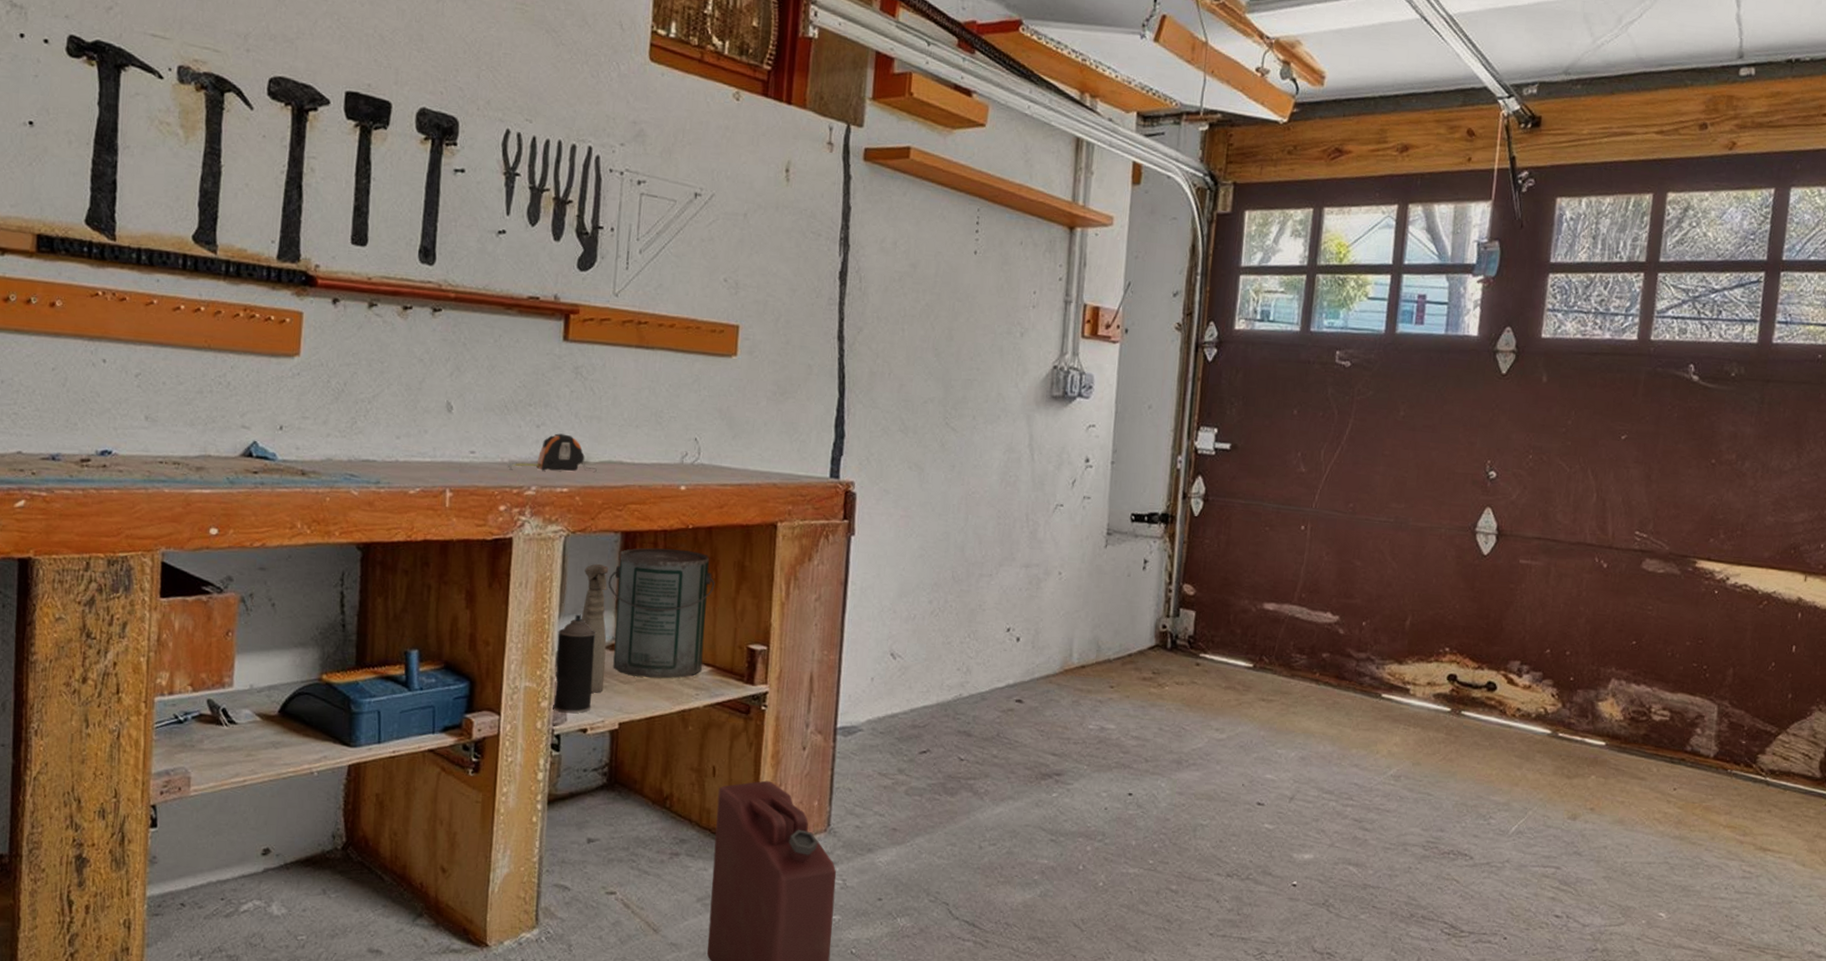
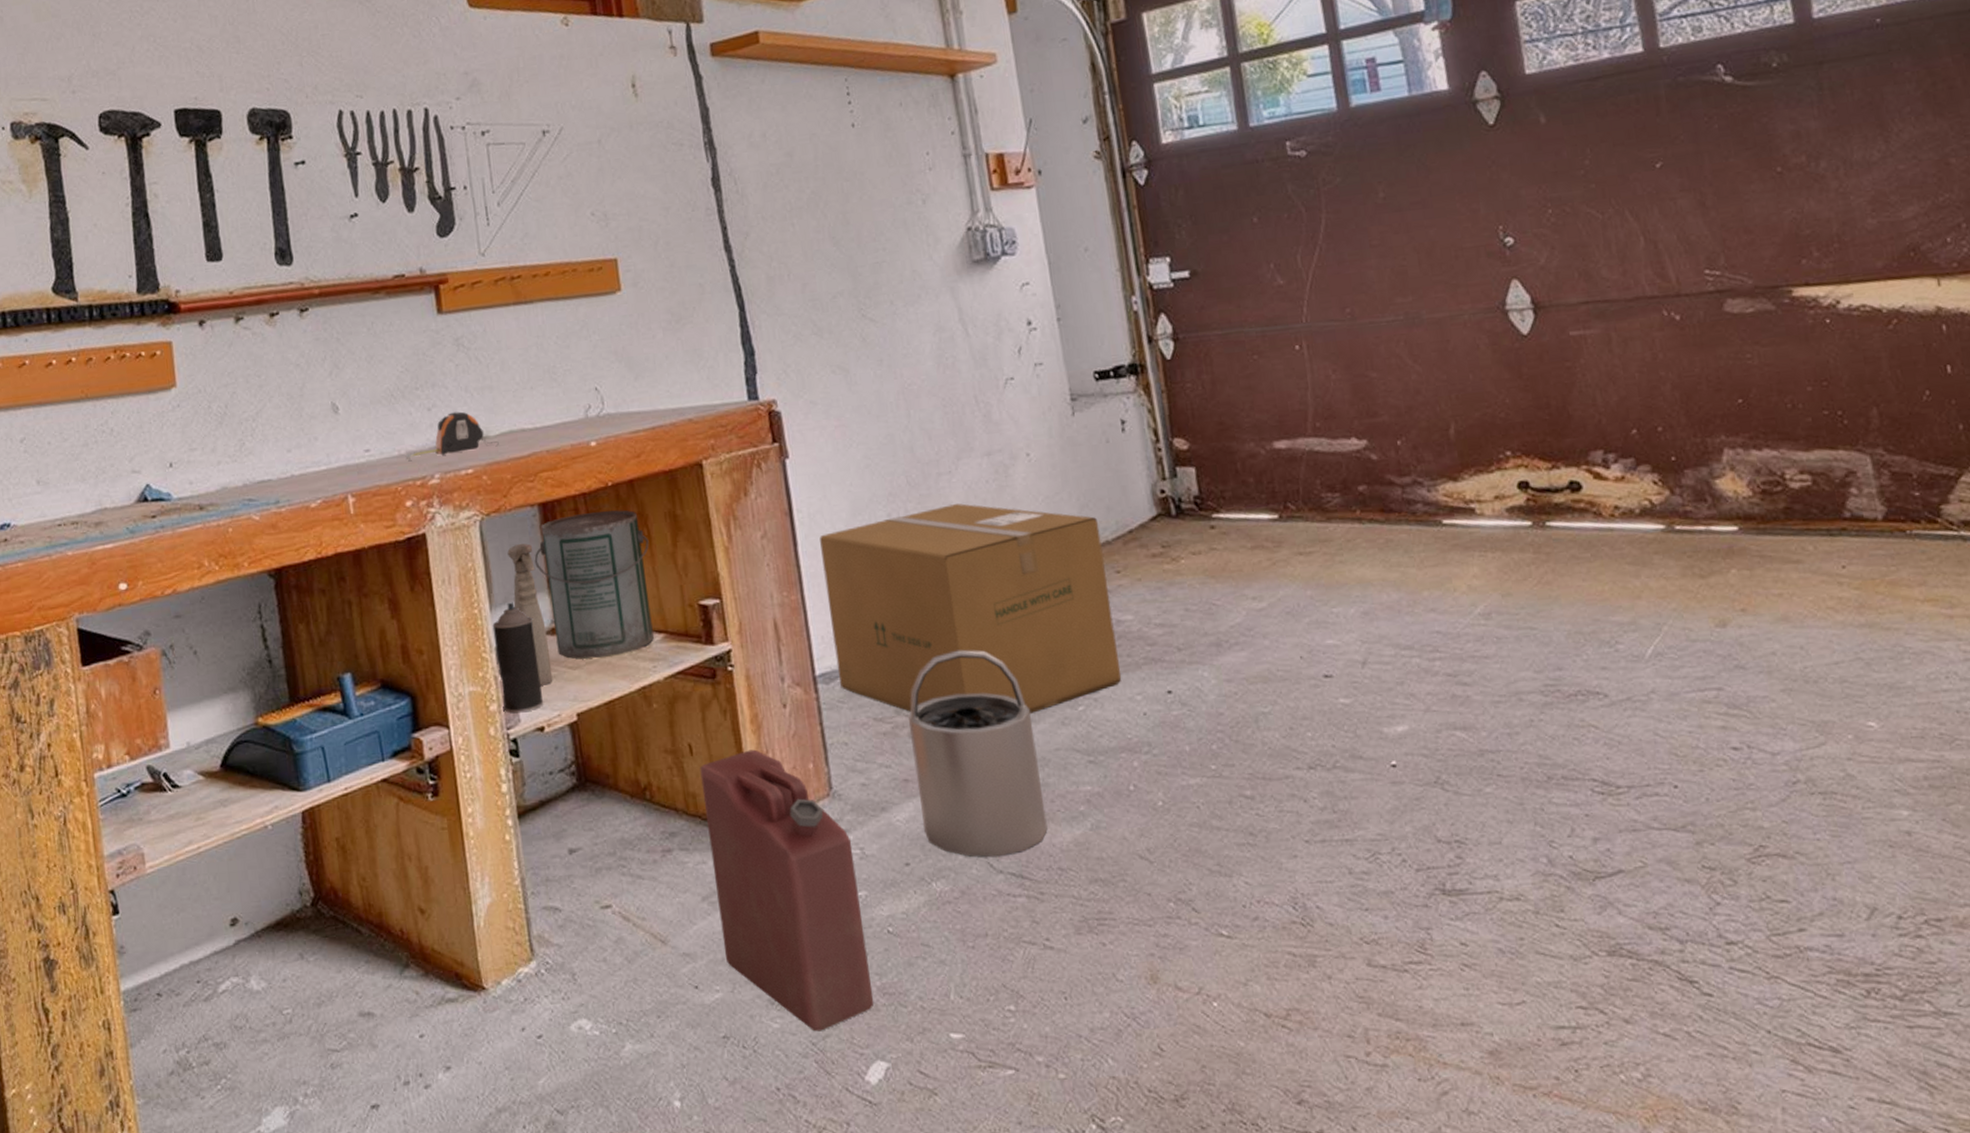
box: none [856,603,1106,792] -> present [819,503,1122,713]
bucket: none [900,728,1012,905] -> present [907,650,1048,857]

